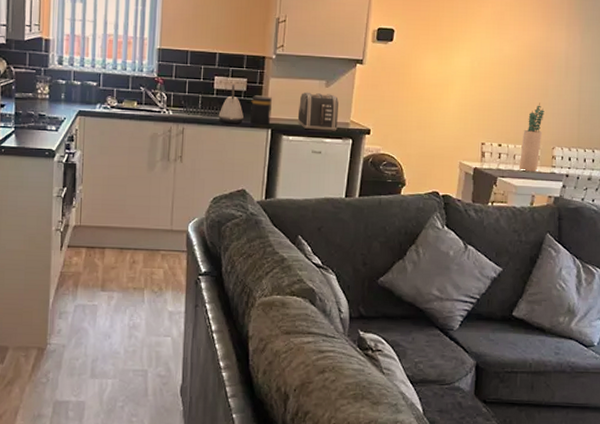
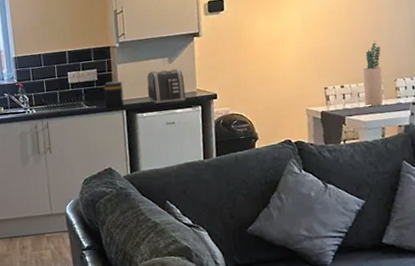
kettle: present [218,83,244,125] -> none [76,75,99,113]

